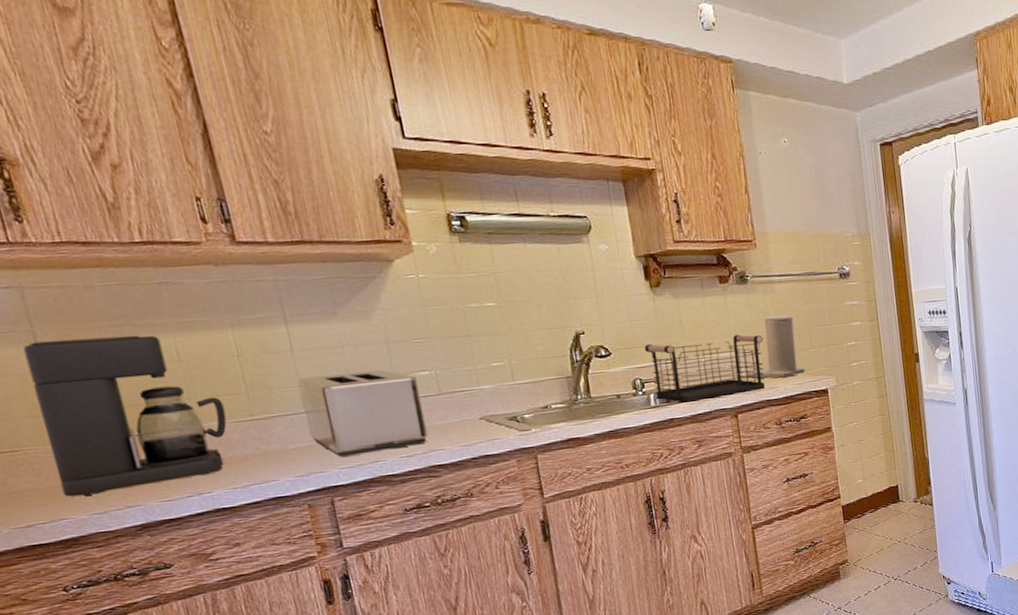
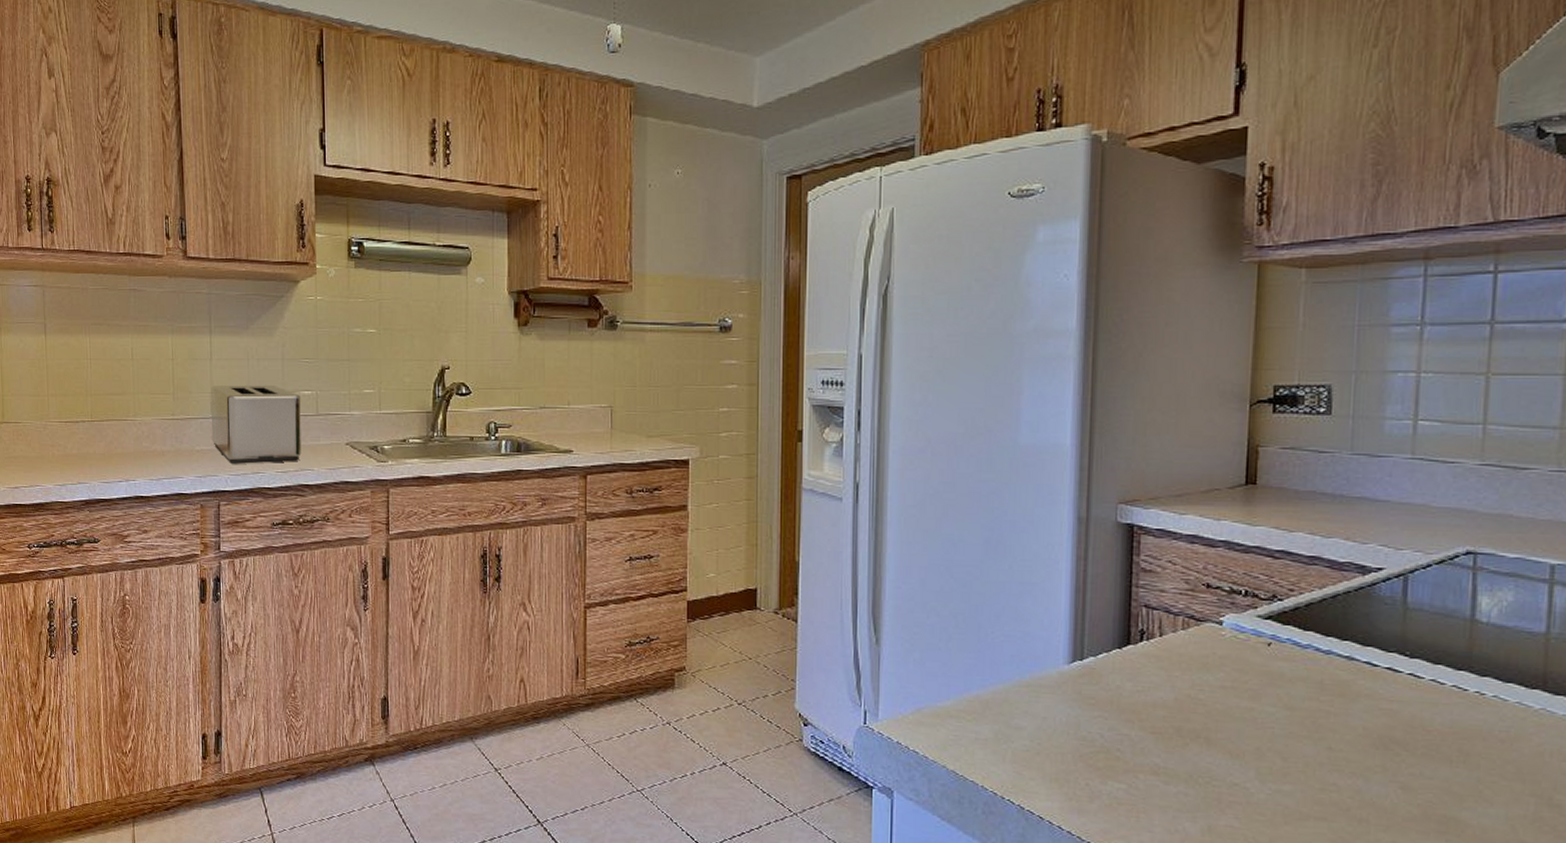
coffee maker: present [23,335,227,497] -> none [37,332,156,468]
dish rack: present [644,334,766,403] -> none [503,386,625,456]
paper towel: present [746,315,805,379] -> none [602,370,666,440]

